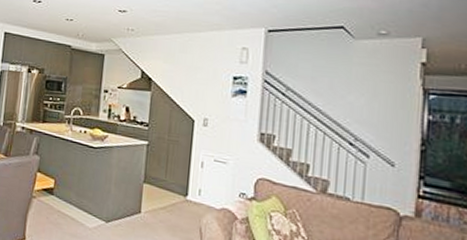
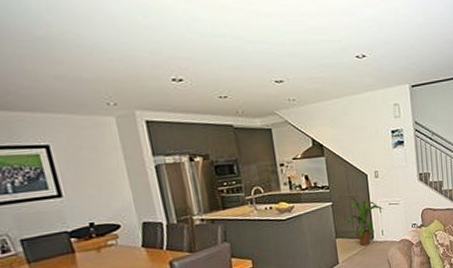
house plant: none [160,139,207,203] -> present [347,196,384,246]

